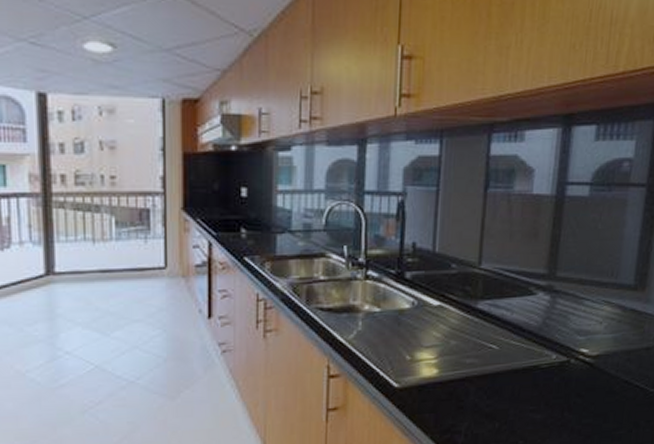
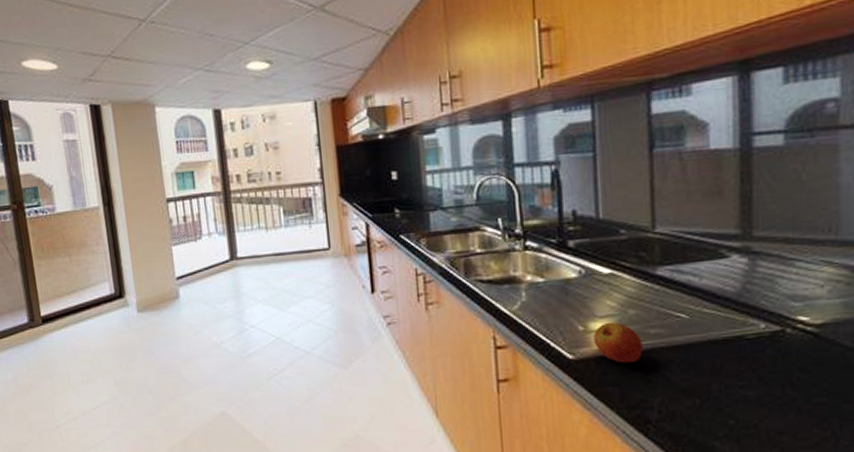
apple: none [418,352,459,391] -> present [593,322,643,363]

